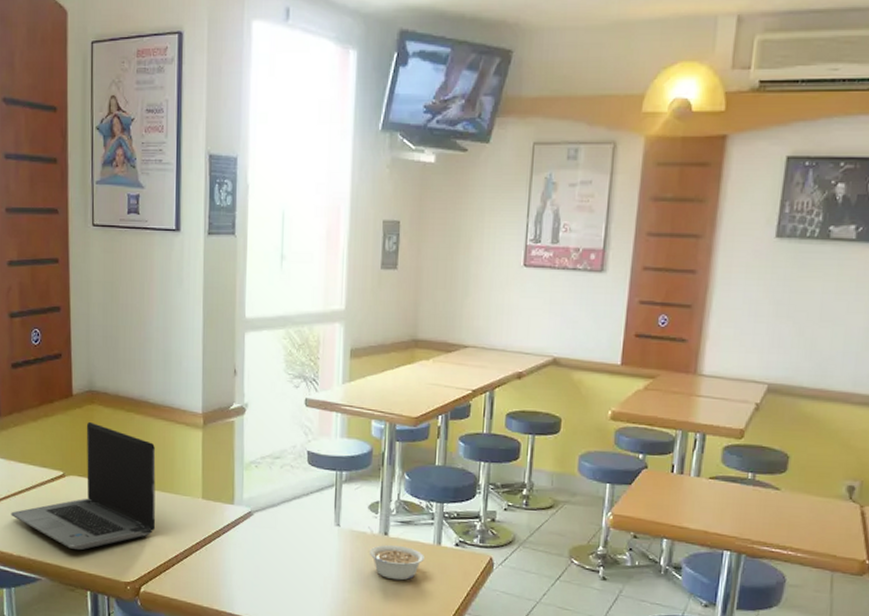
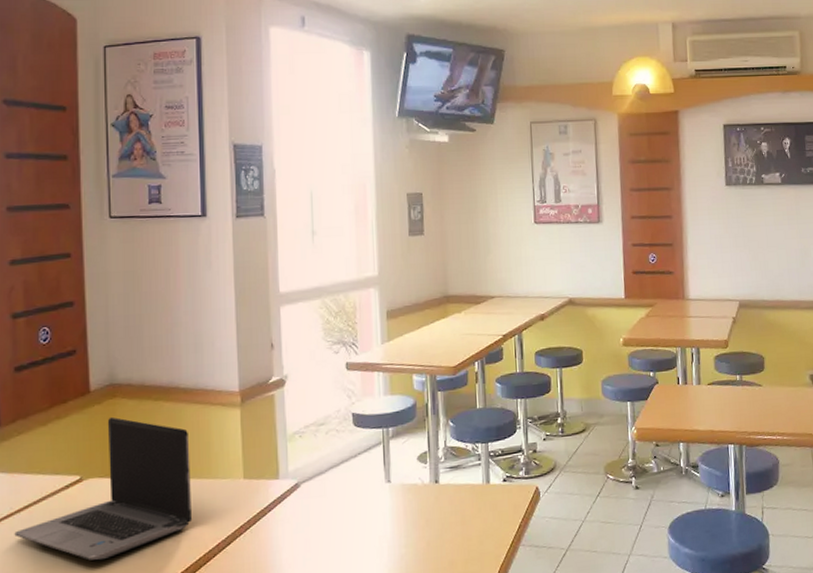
legume: present [369,544,424,581] -> none [421,490,476,526]

